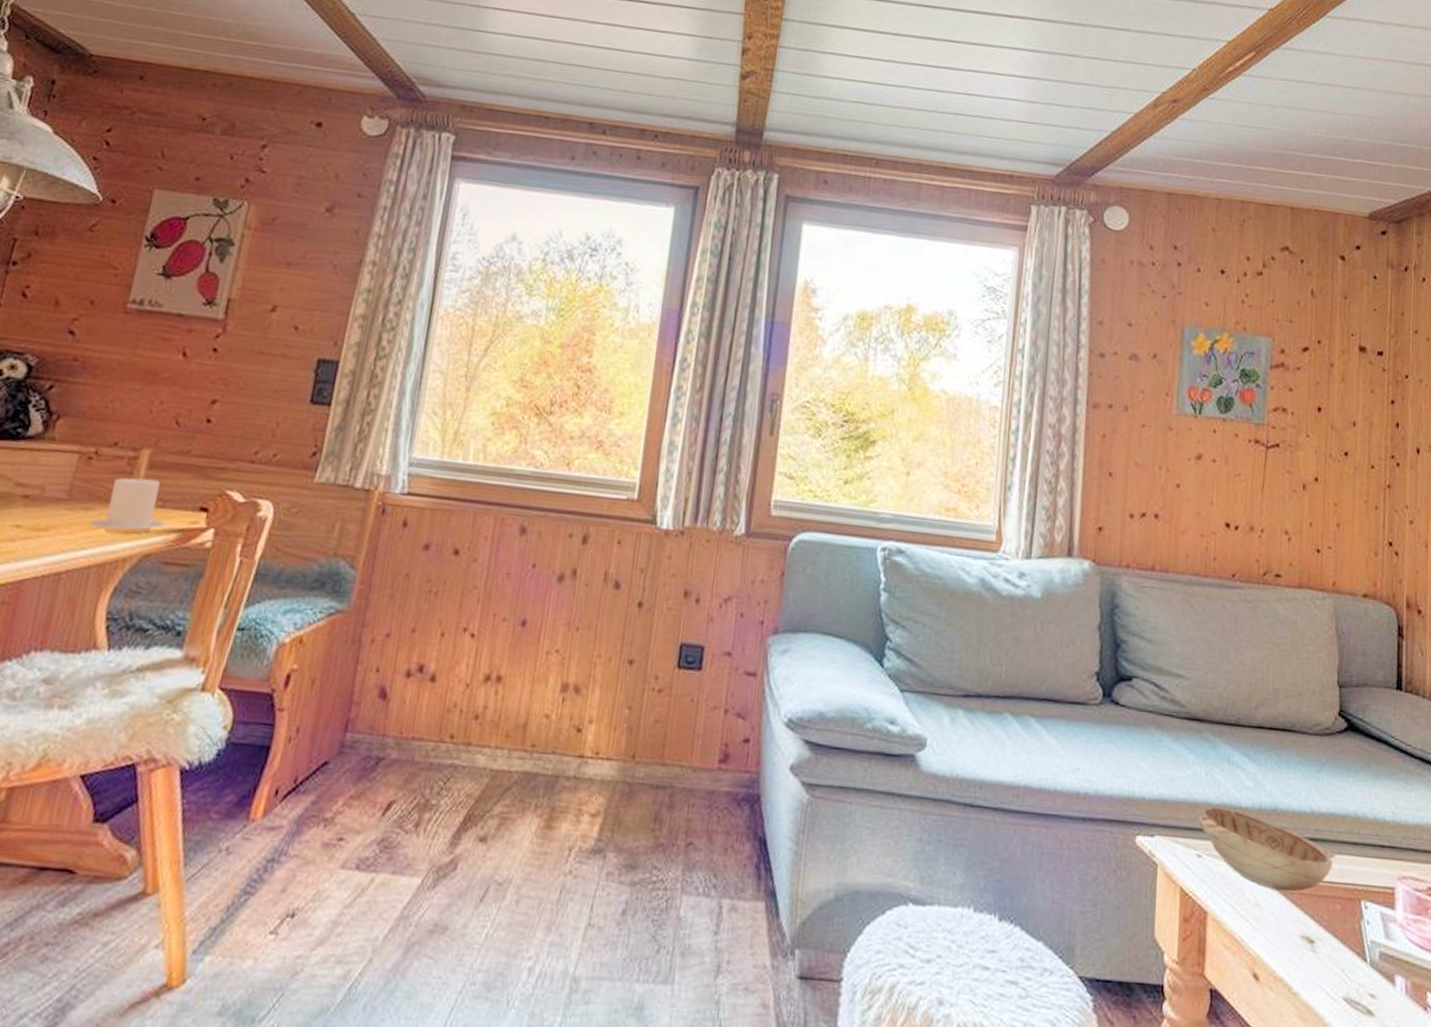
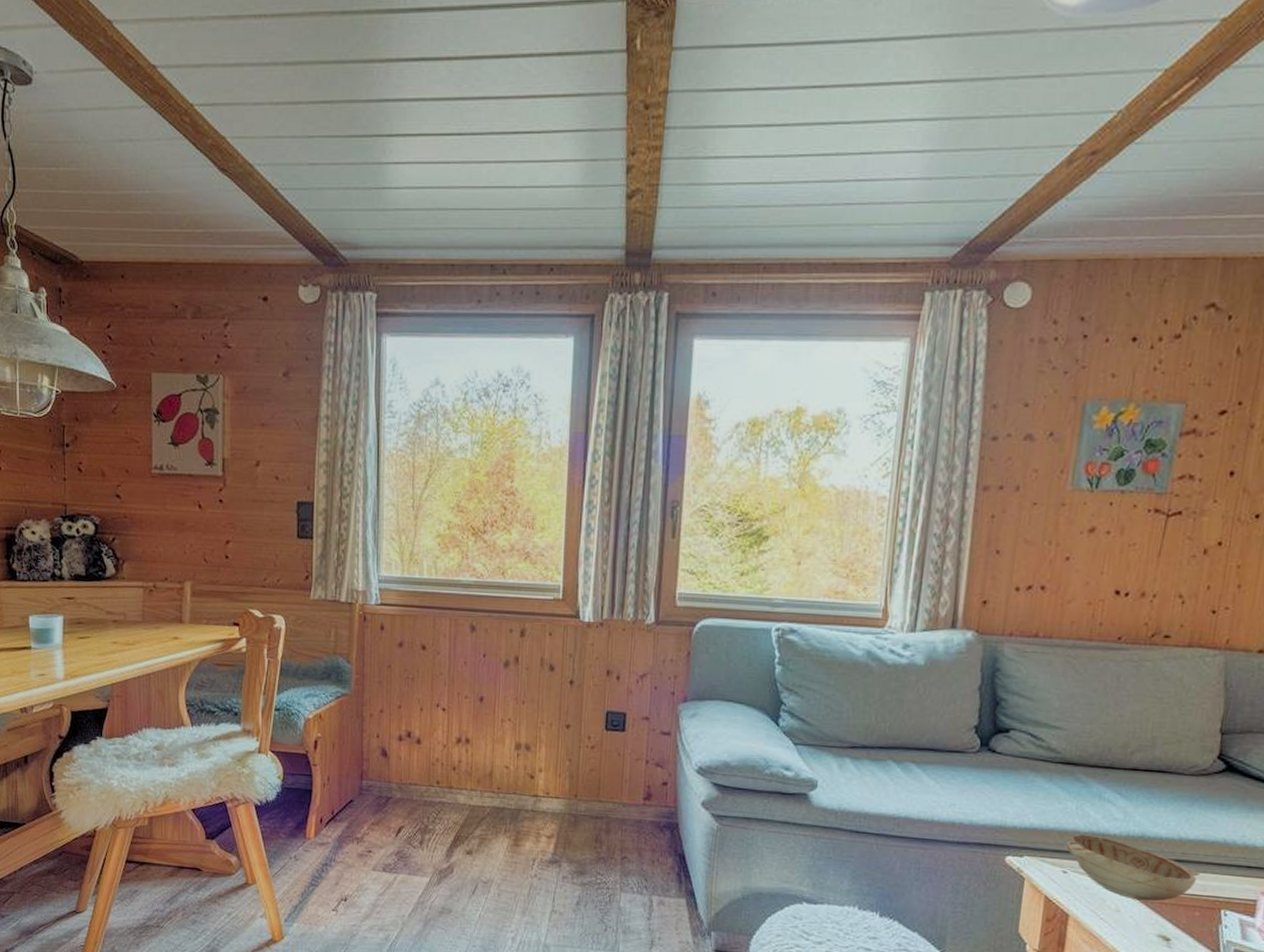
candle: present [89,477,165,534] -> none [161,603,212,645]

